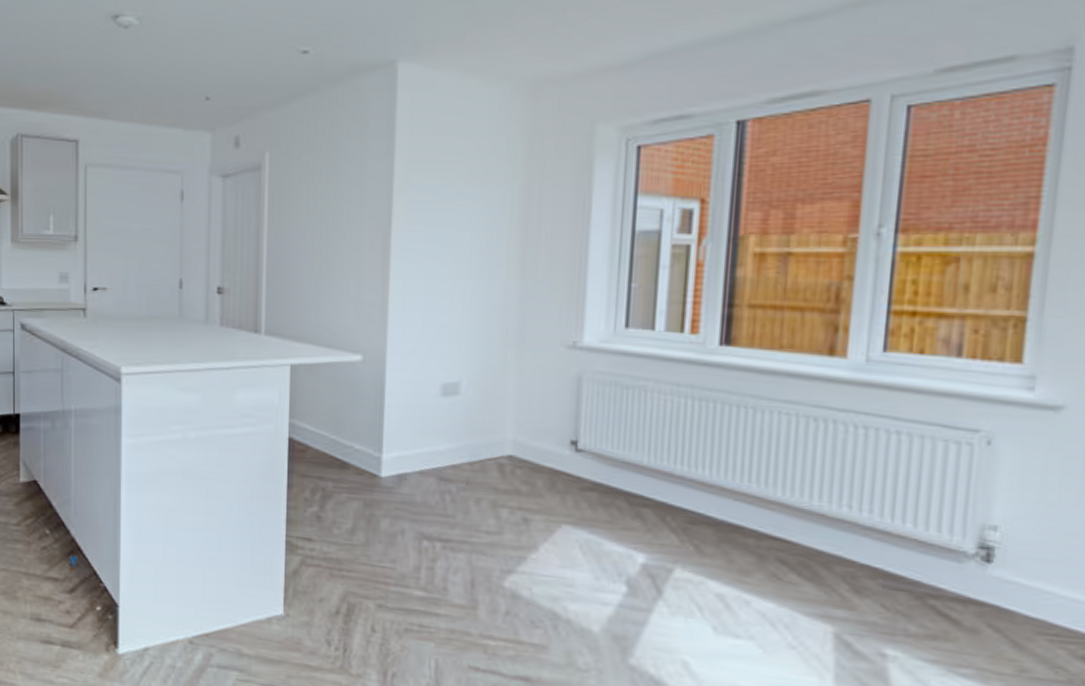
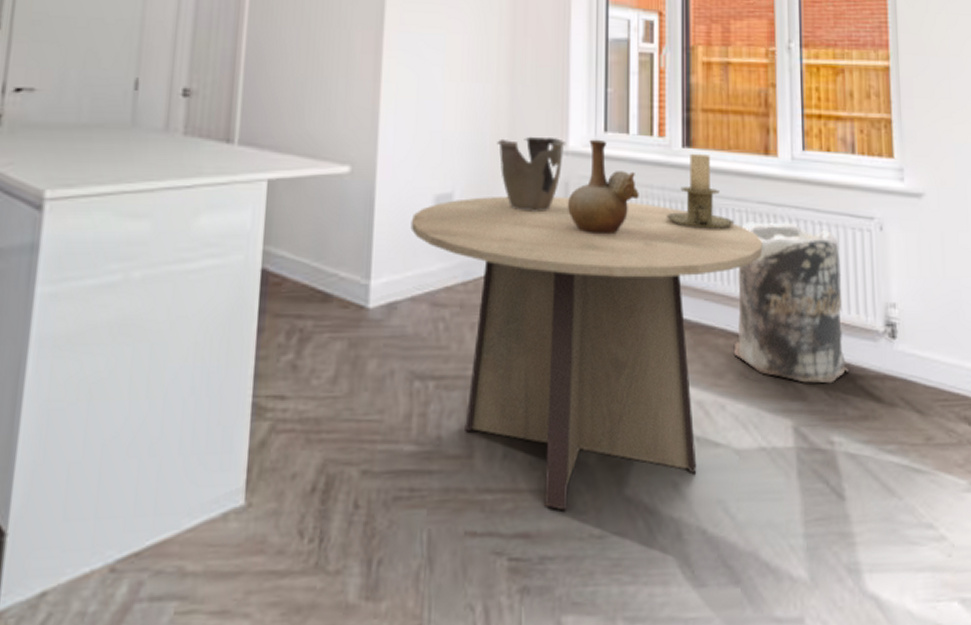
dining table: none [419,387,816,666] -> present [410,196,763,511]
decorative bowl: none [505,331,581,403] -> present [497,136,567,211]
vase: none [580,335,663,430] -> present [568,139,639,235]
candle holder: none [694,351,780,431] -> present [667,153,735,229]
bag: none [765,425,923,598] -> present [733,221,848,384]

